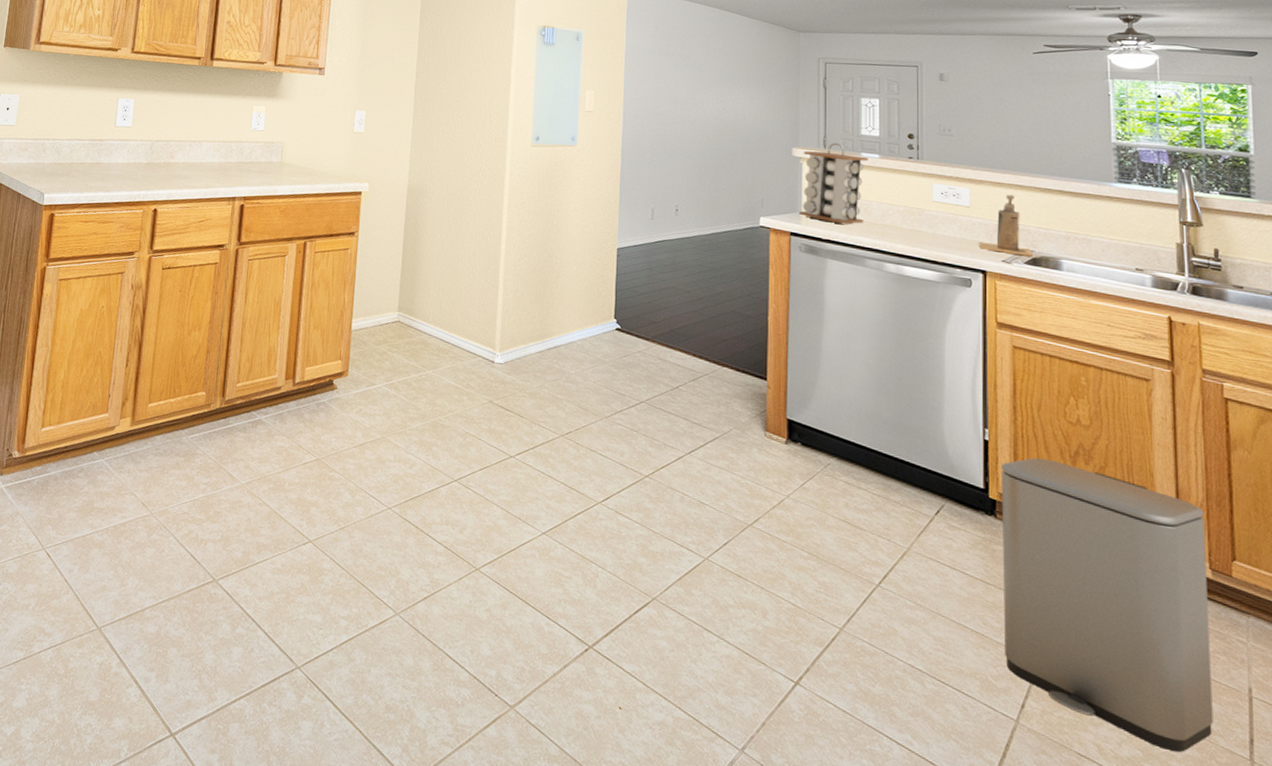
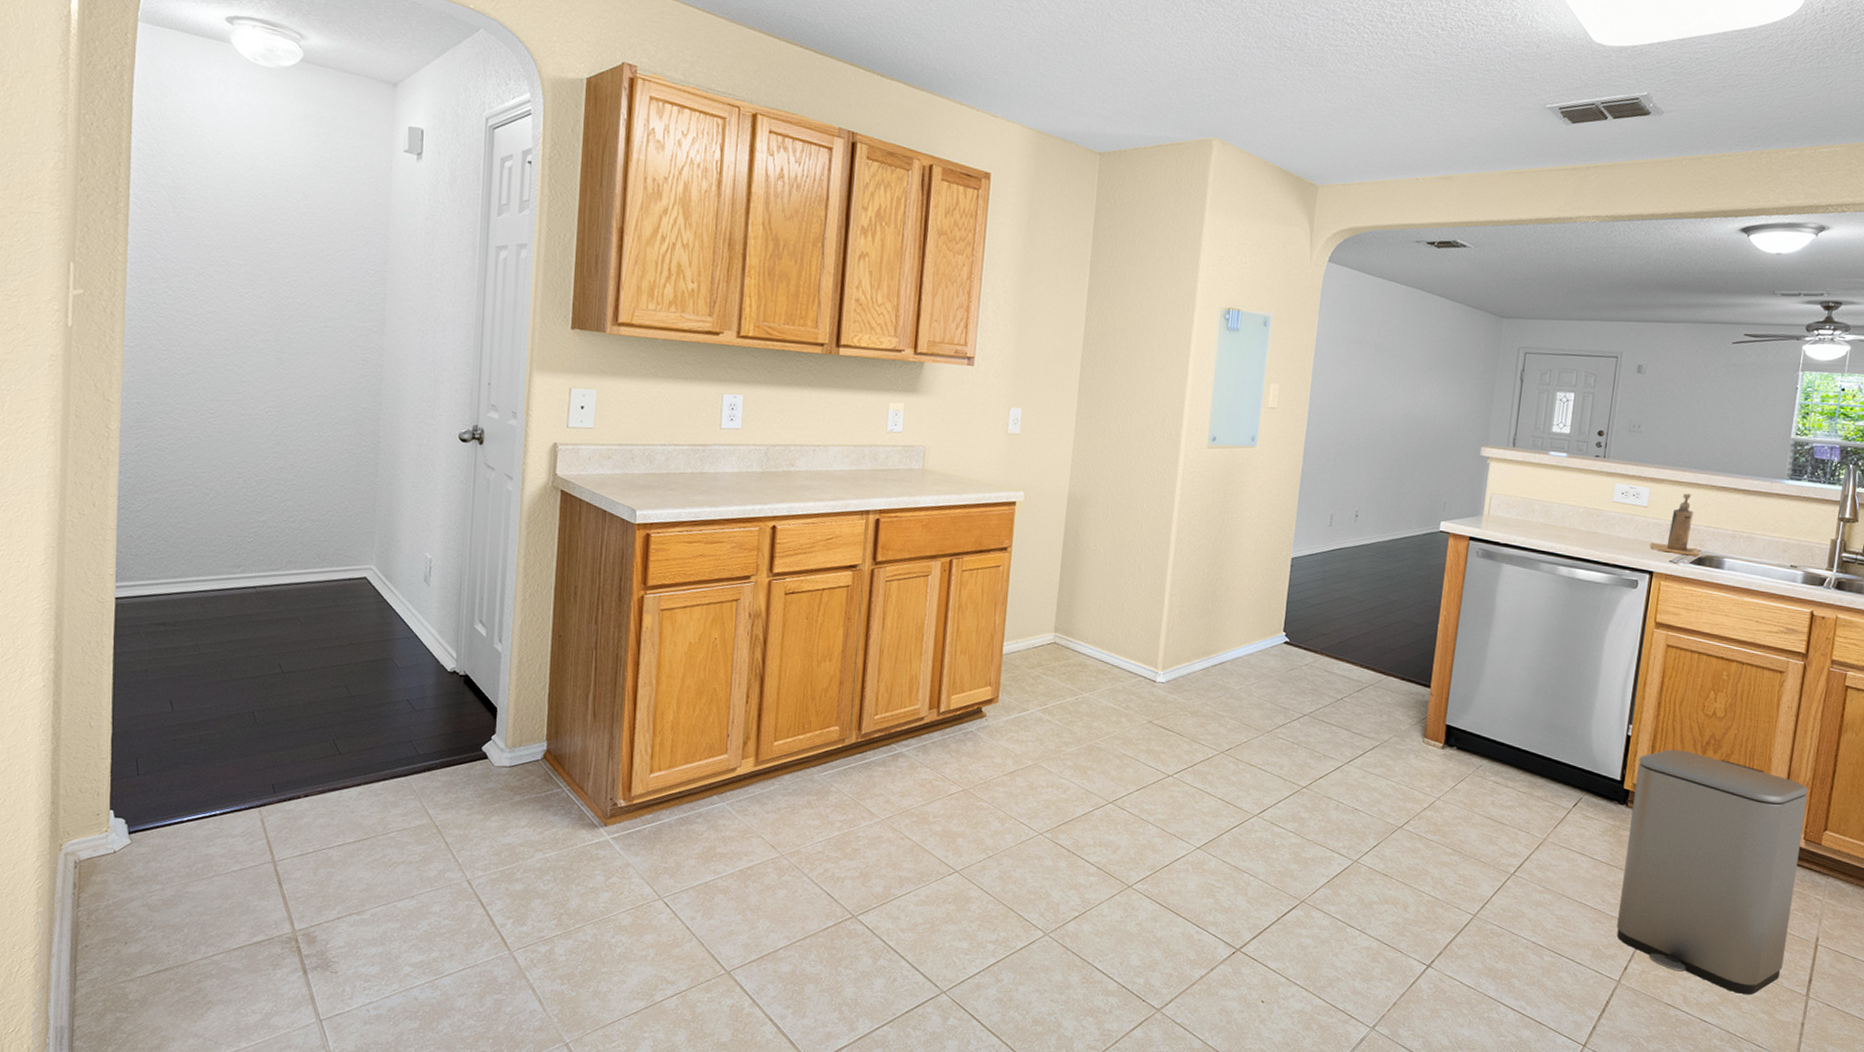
spice rack: present [799,143,868,225] -> none [1480,441,1556,528]

